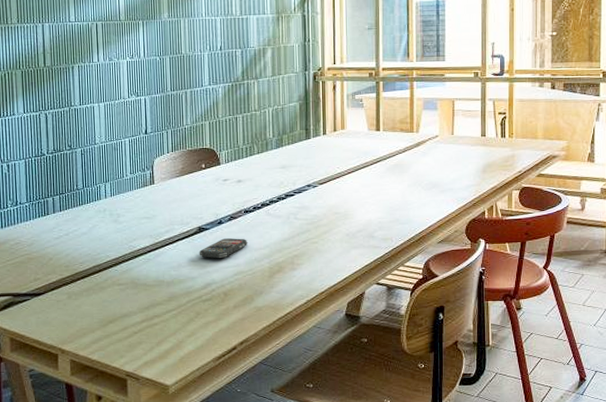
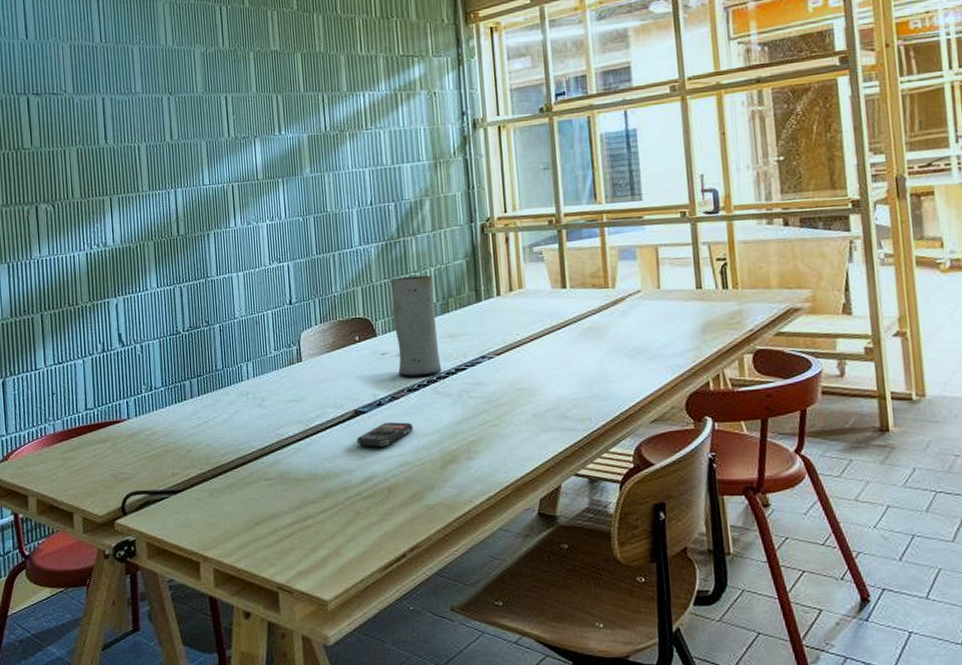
vase: none [234,114,274,200] -> present [390,275,442,377]

